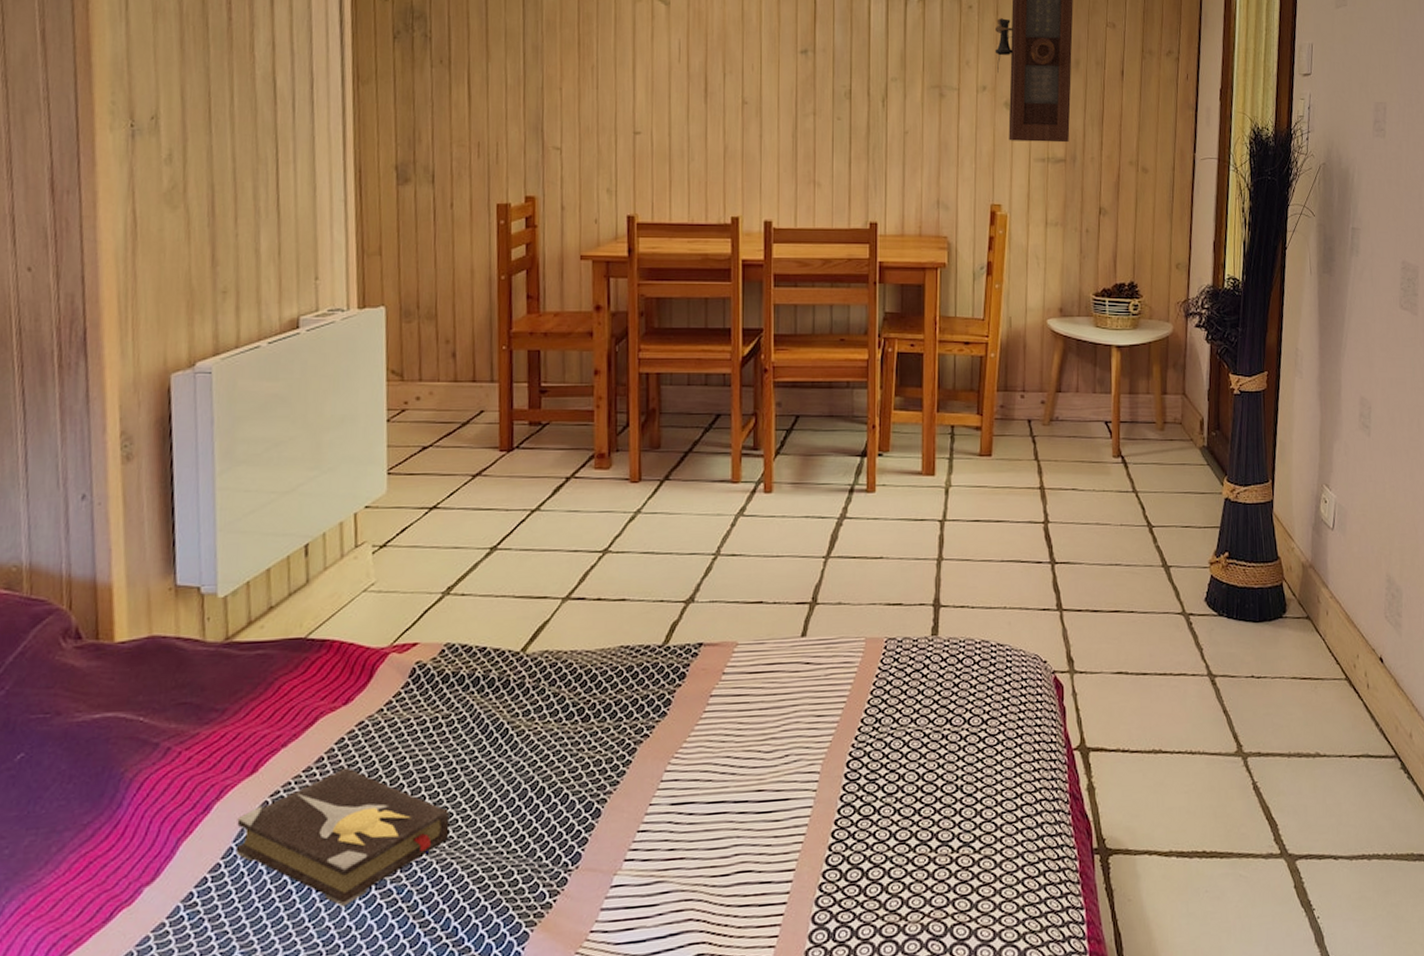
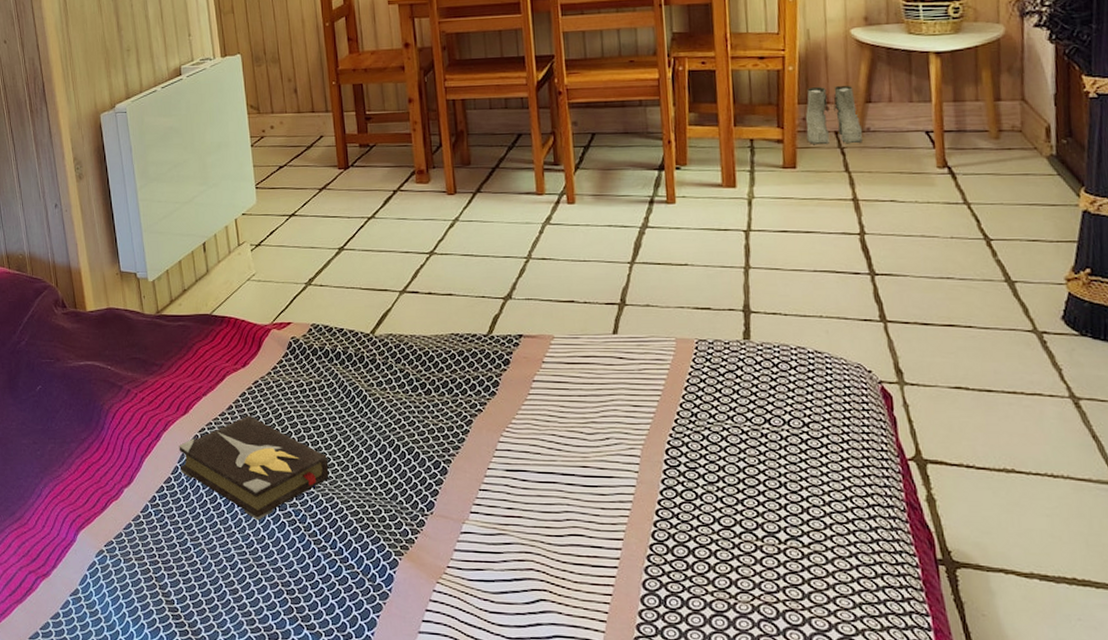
boots: none [1002,374,1052,433] -> present [805,86,863,145]

